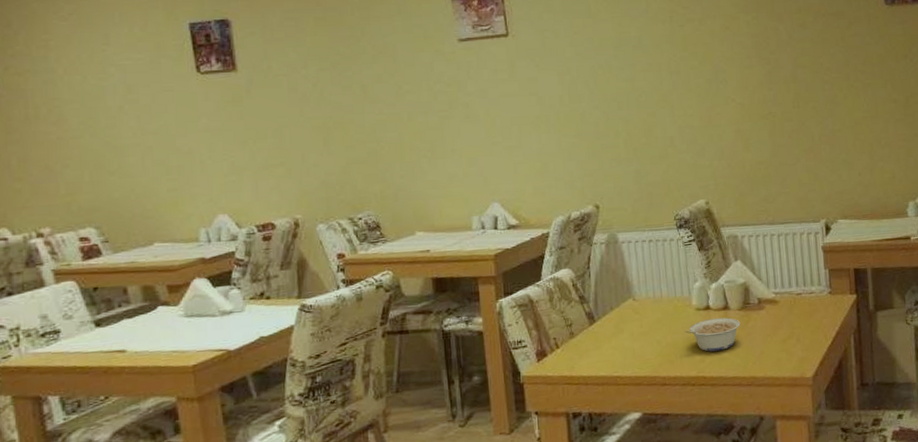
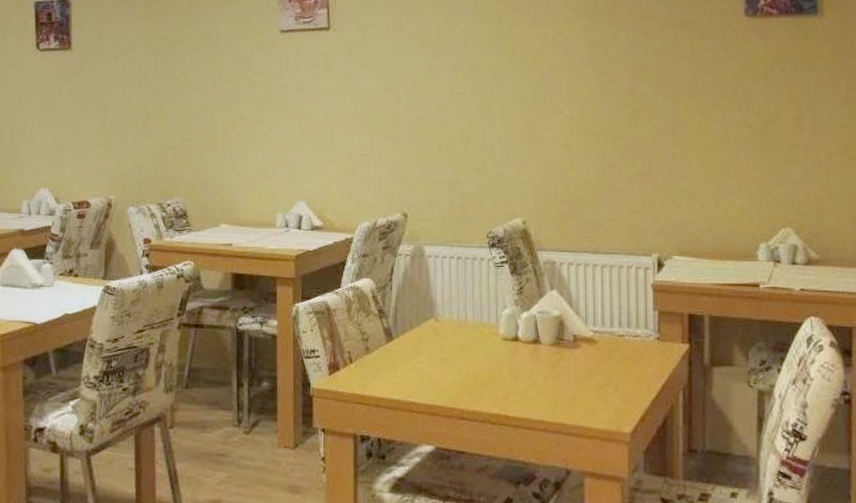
legume: present [684,317,741,352] -> none [488,351,552,389]

